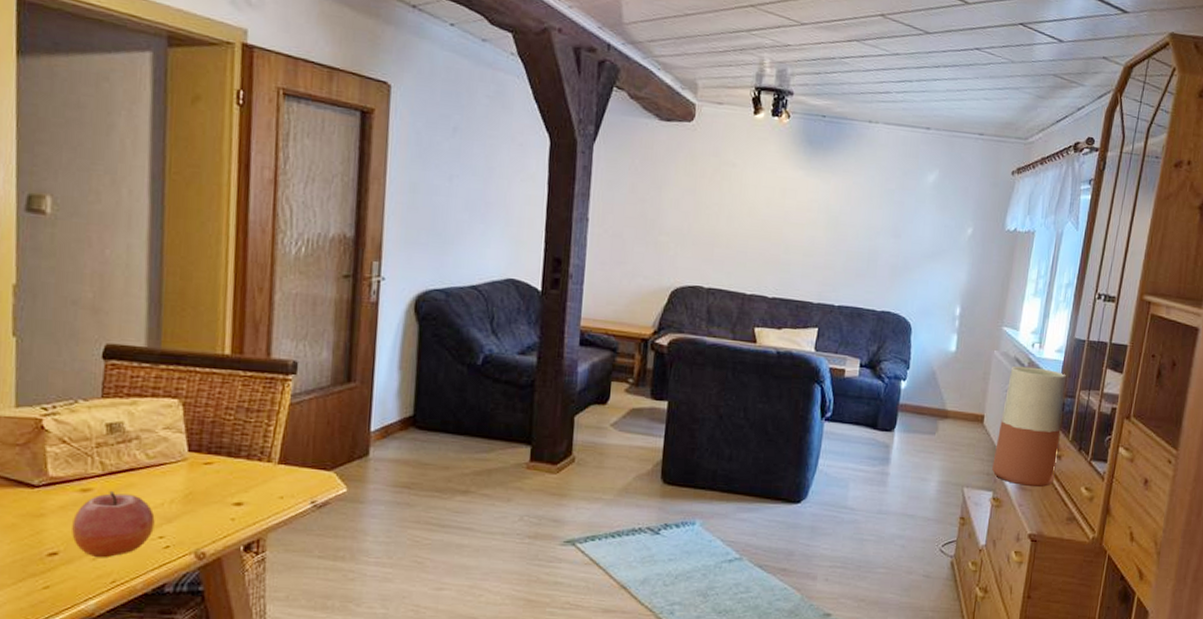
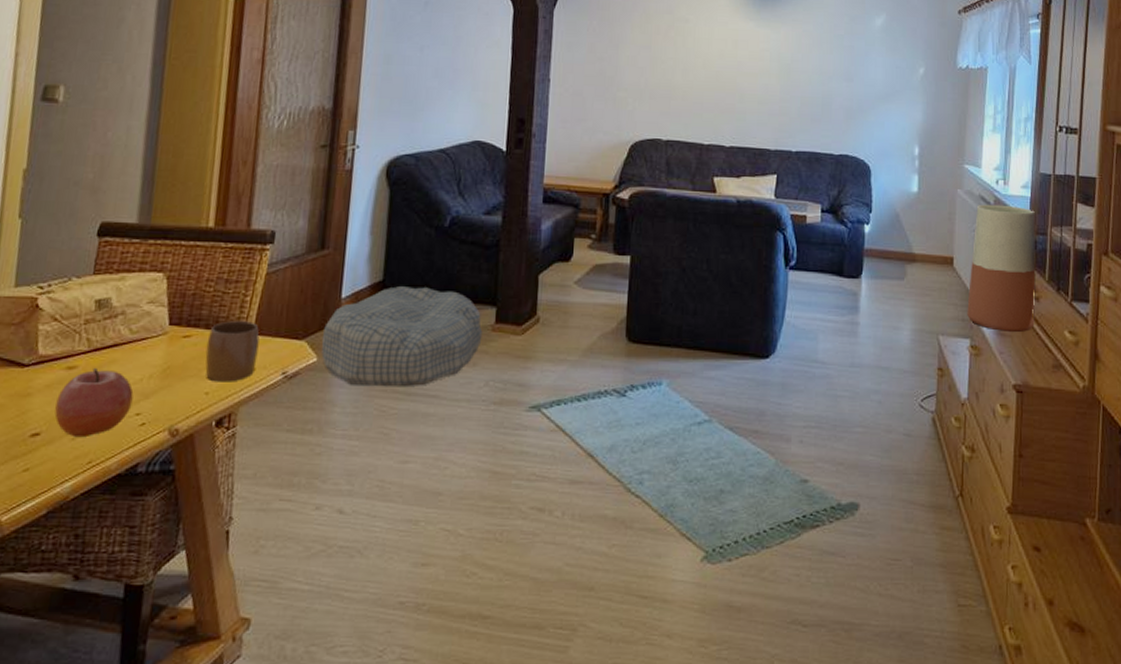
mug: none [229,449,286,509] -> present [205,321,260,382]
dog bed: none [351,422,517,520] -> present [321,286,483,387]

